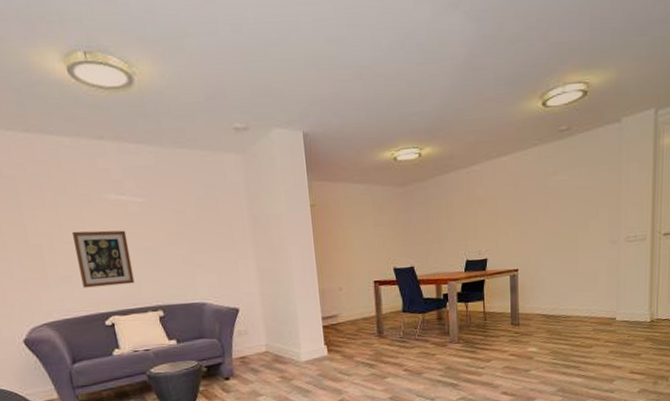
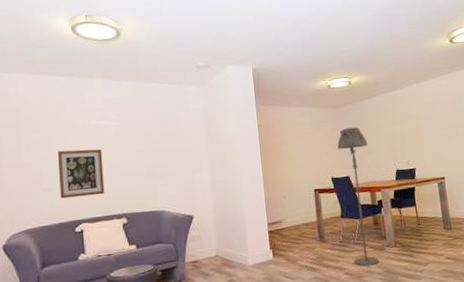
floor lamp: none [402,209,440,363] -> present [337,127,379,267]

